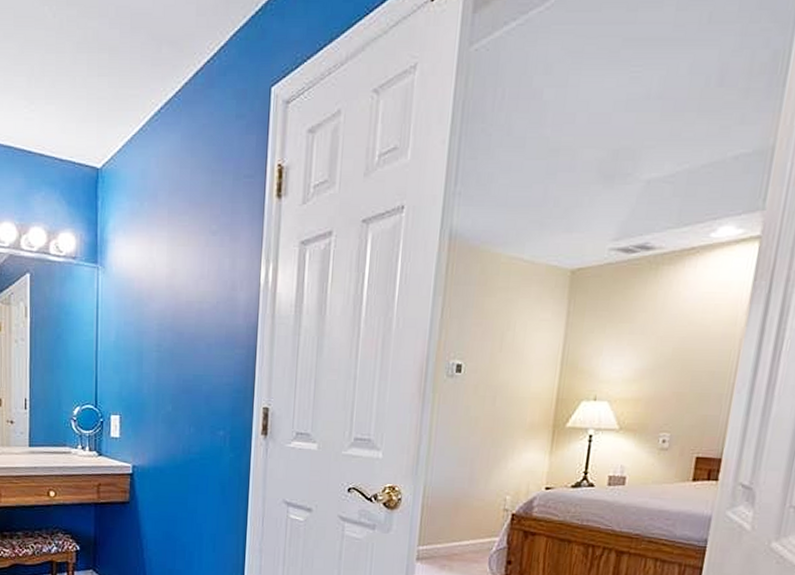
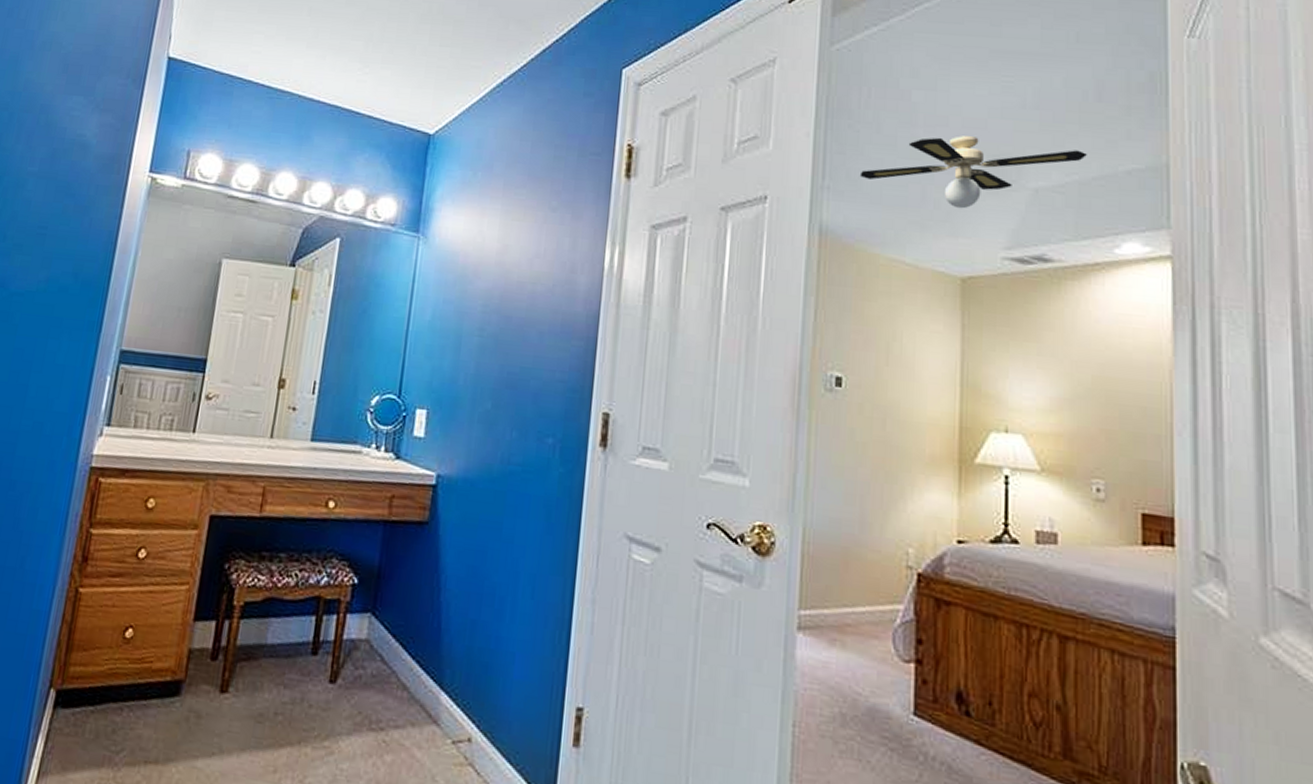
ceiling fan: none [488,132,700,205] -> present [859,136,1087,209]

